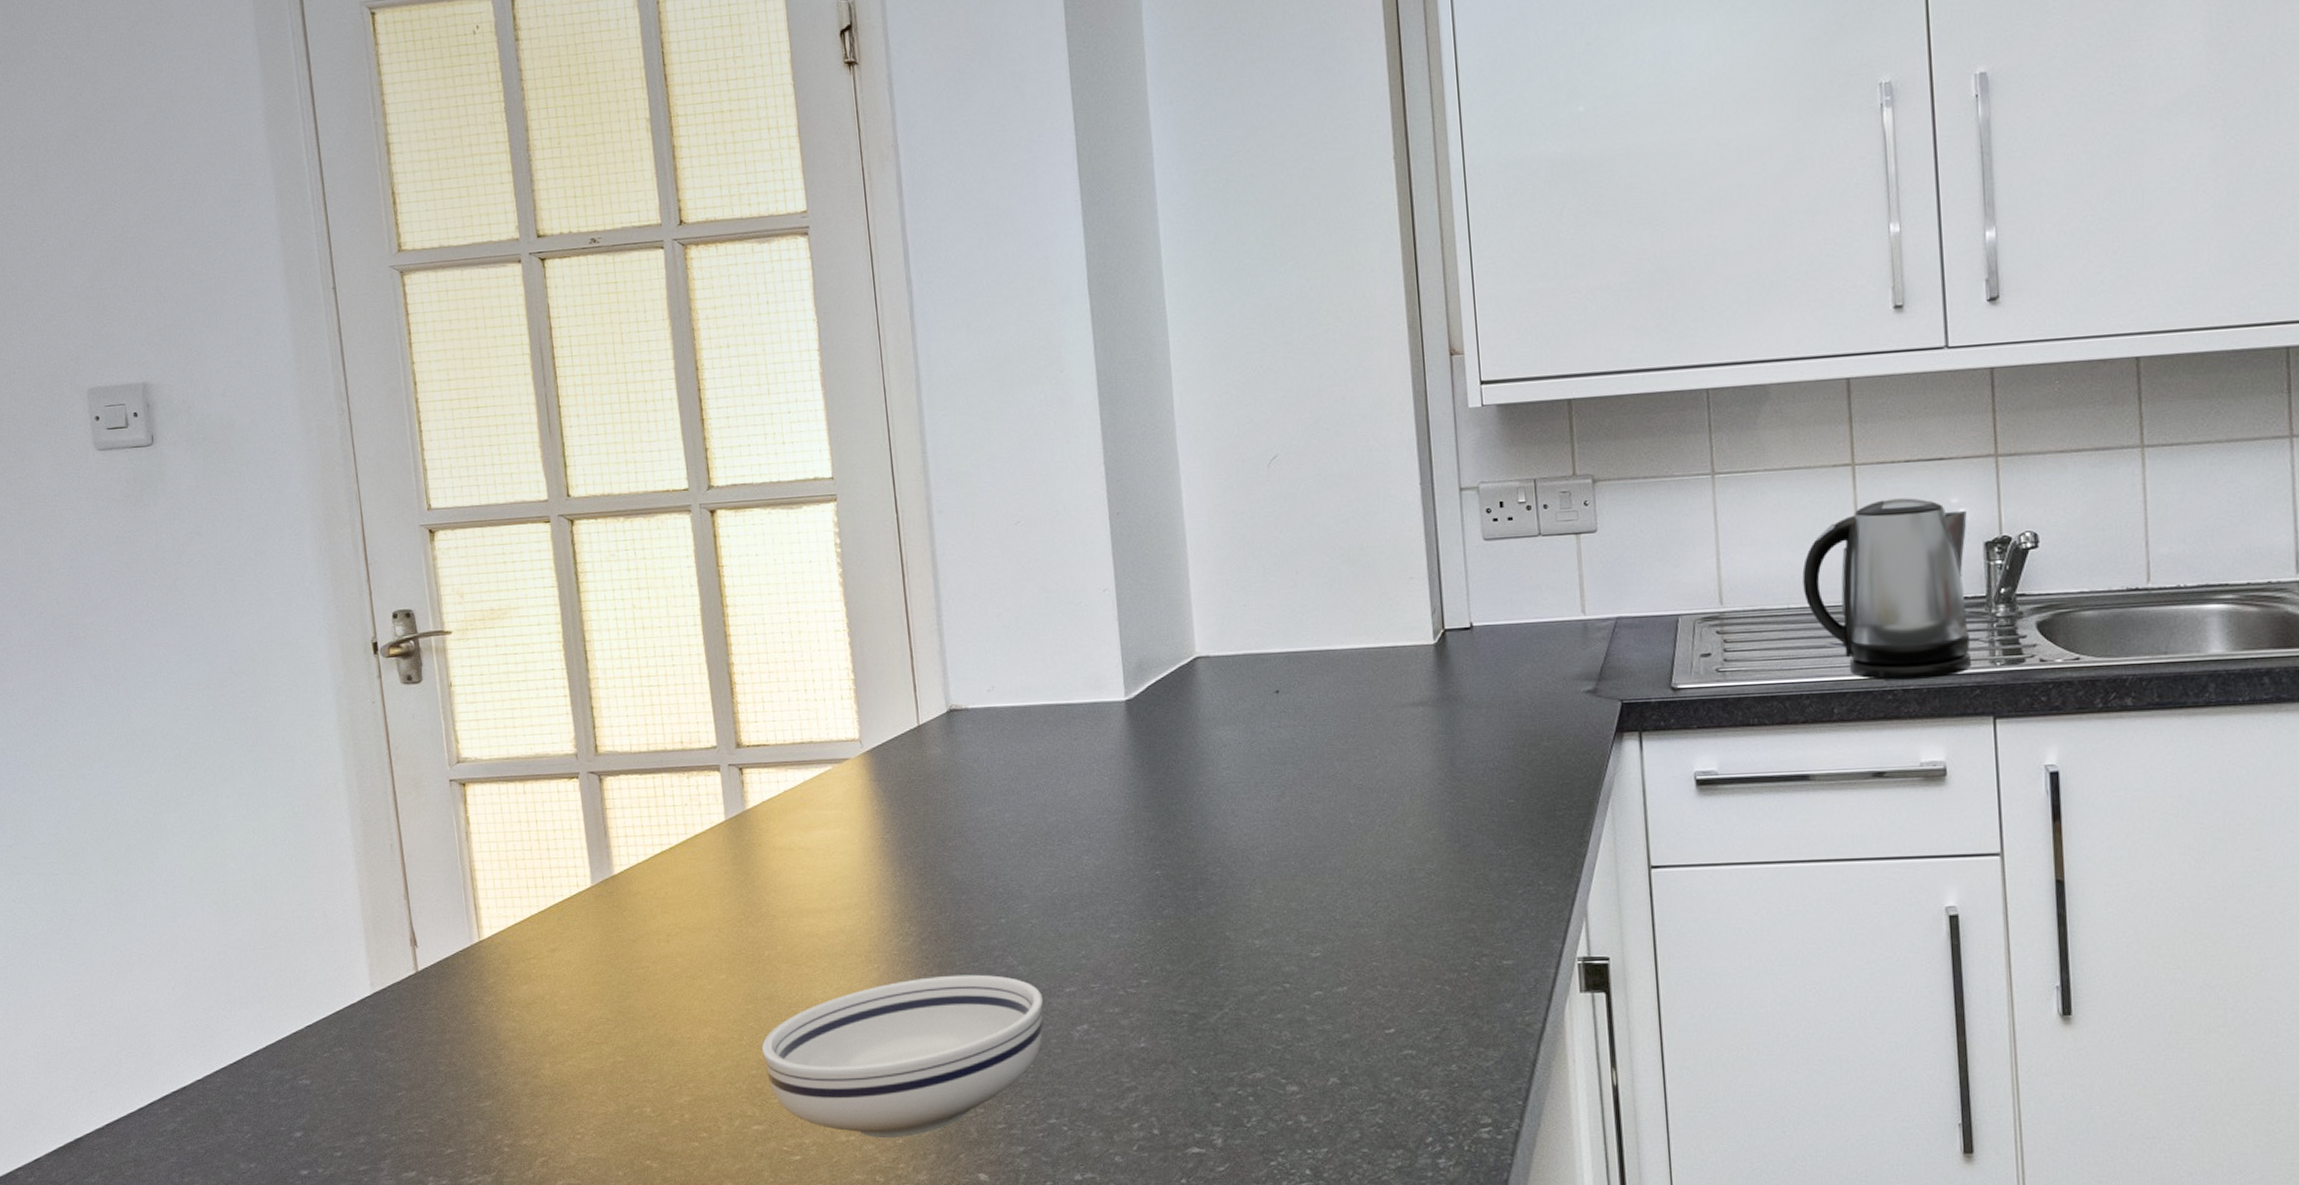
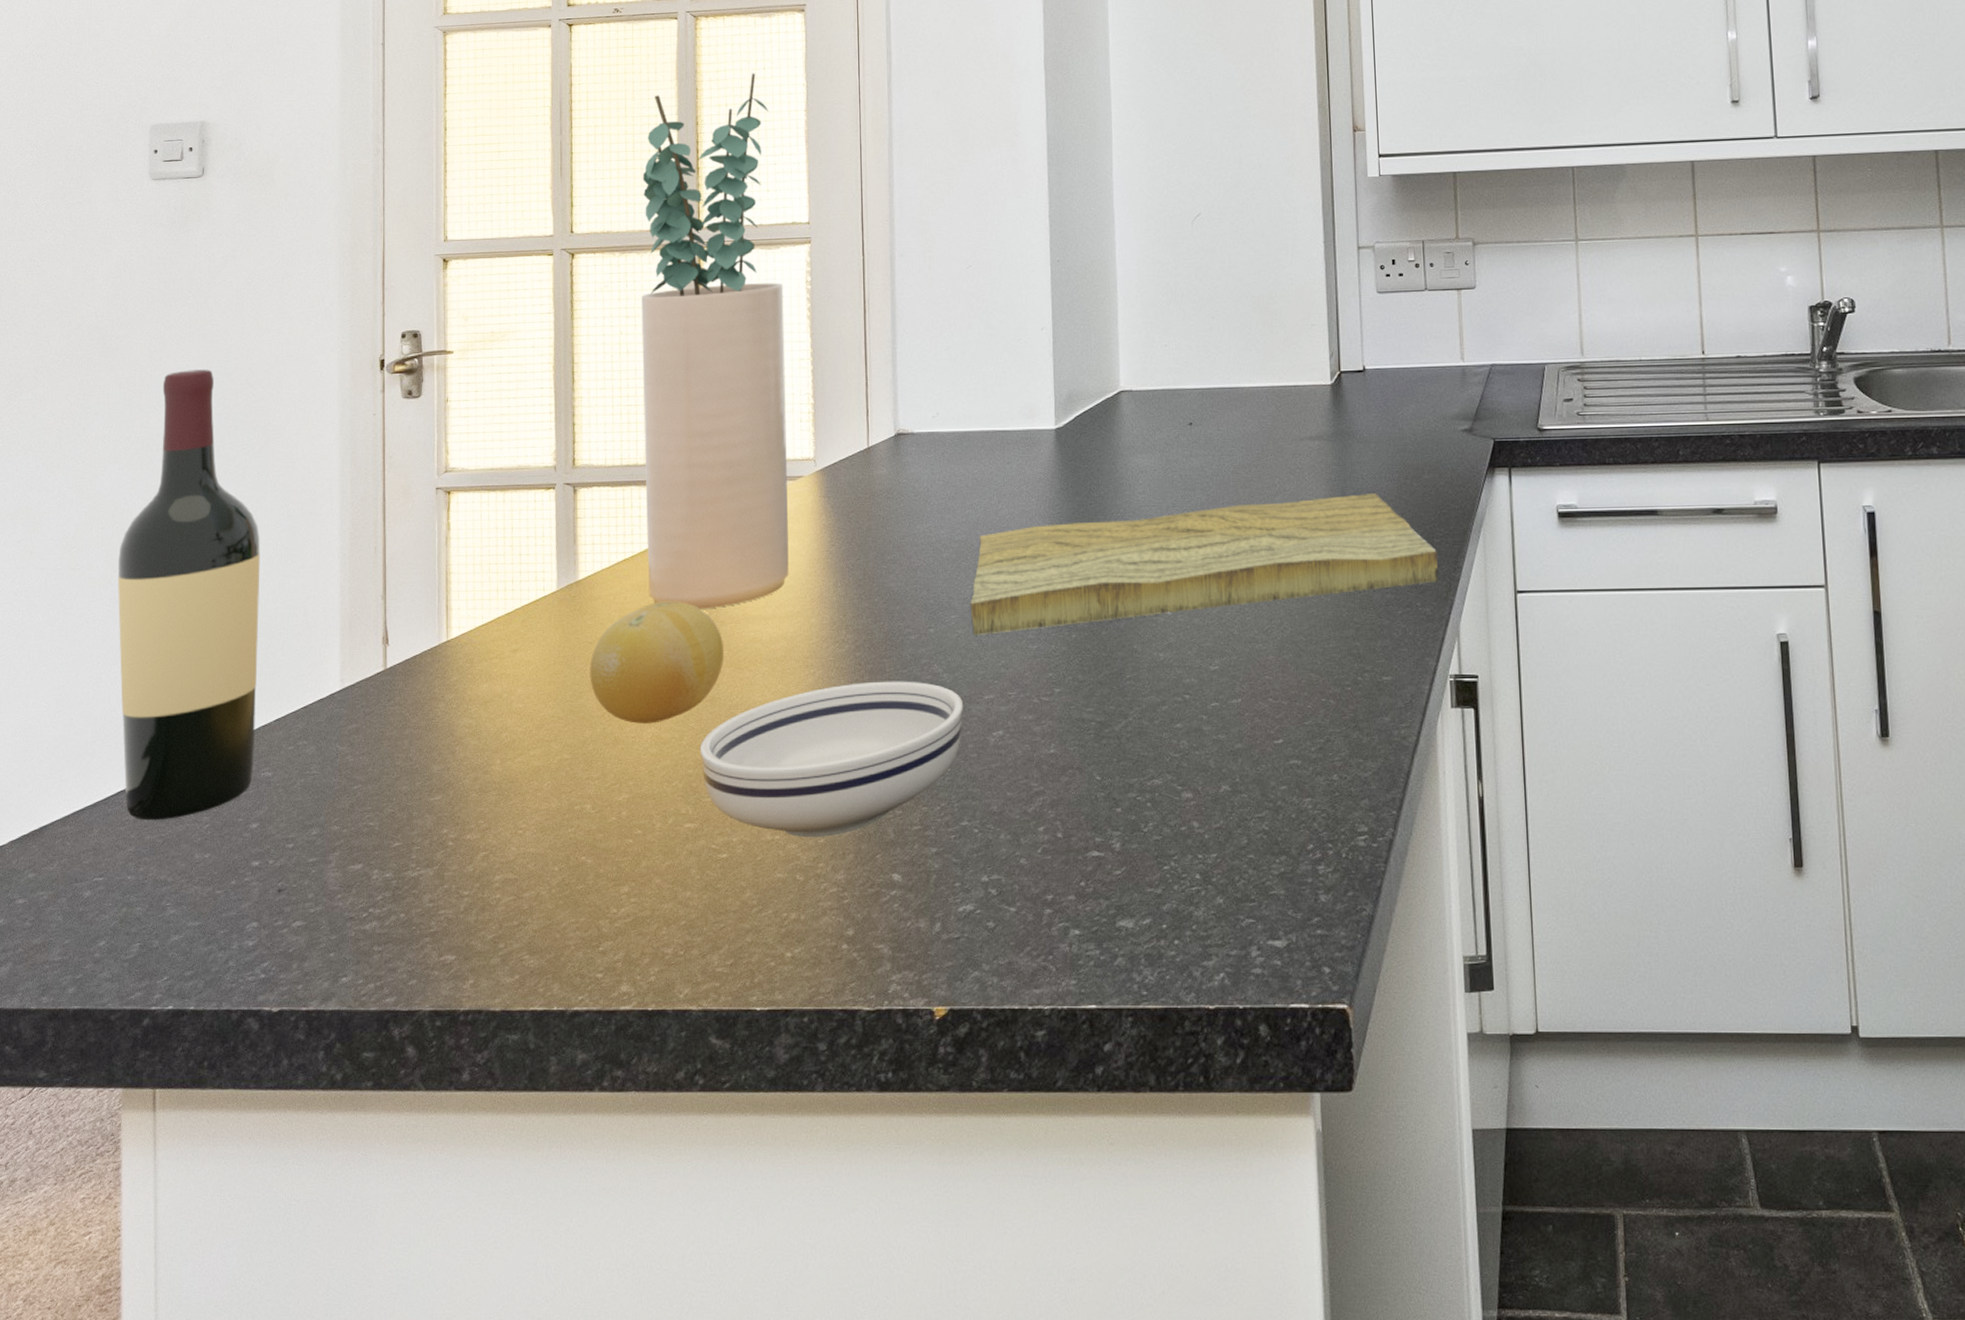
wine bottle: none [117,657,290,1131] -> present [117,369,260,821]
fruit: none [635,895,780,1024] -> present [590,601,724,724]
vase: none [641,308,842,903] -> present [641,73,789,609]
cutting board: none [1043,762,1562,925] -> present [970,492,1438,635]
kettle: present [1802,498,1972,682] -> none [1652,266,1799,428]

